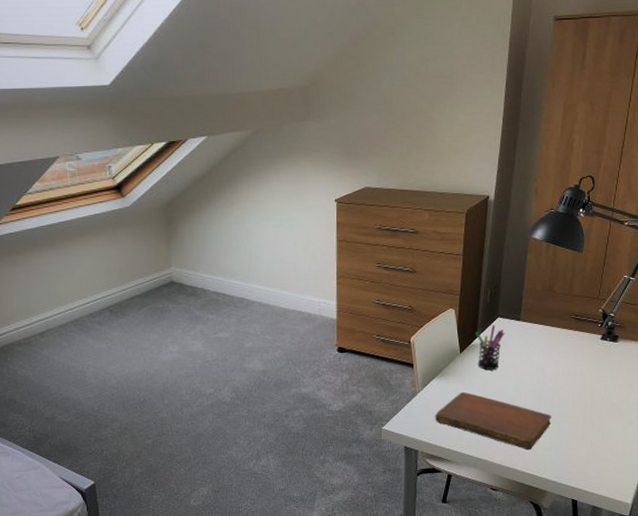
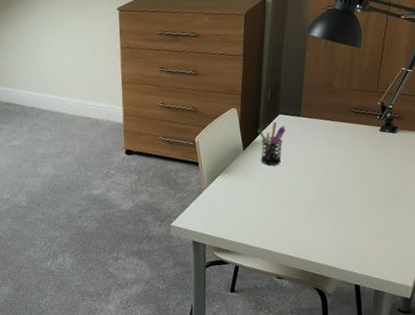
notebook: present [435,391,552,450] -> none [221,187,334,240]

